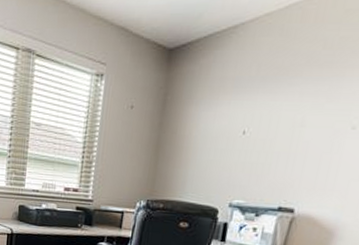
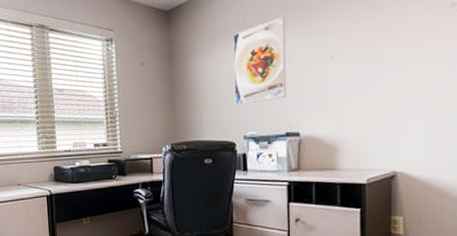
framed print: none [226,72,309,169] -> present [233,16,287,105]

